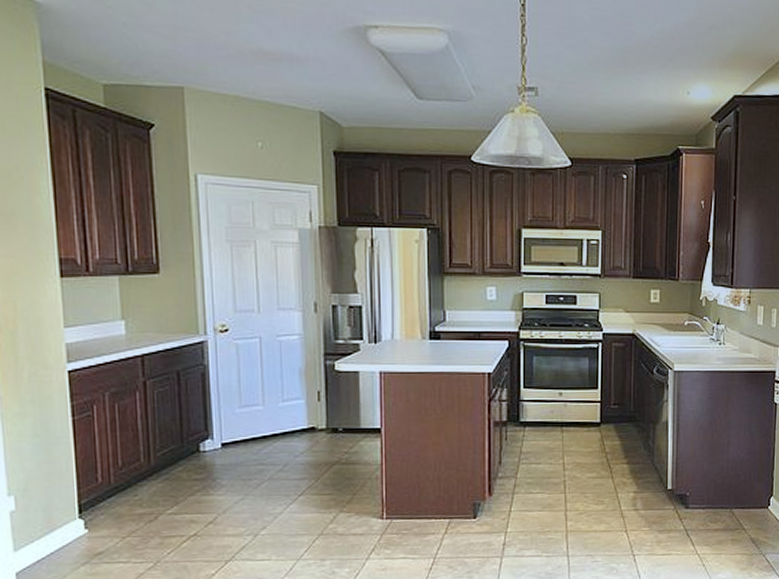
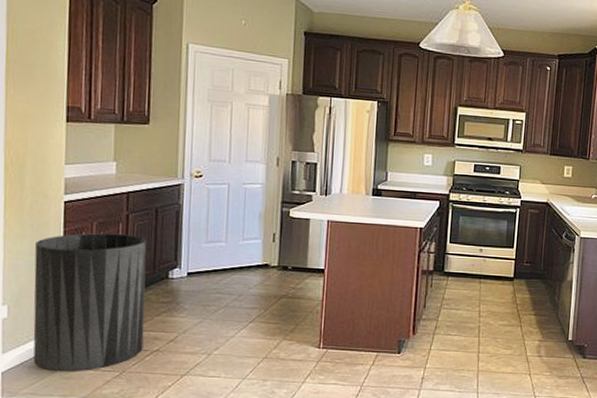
trash can: none [39,403,178,567] -> present [33,232,147,371]

